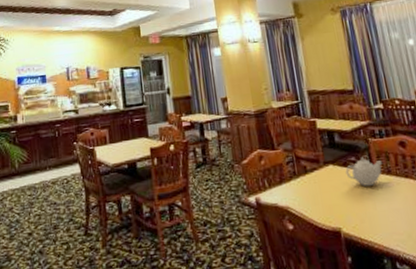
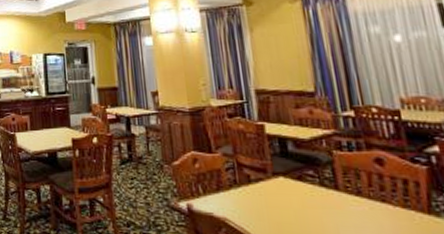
teapot: present [345,157,383,186] -> none [300,172,351,206]

